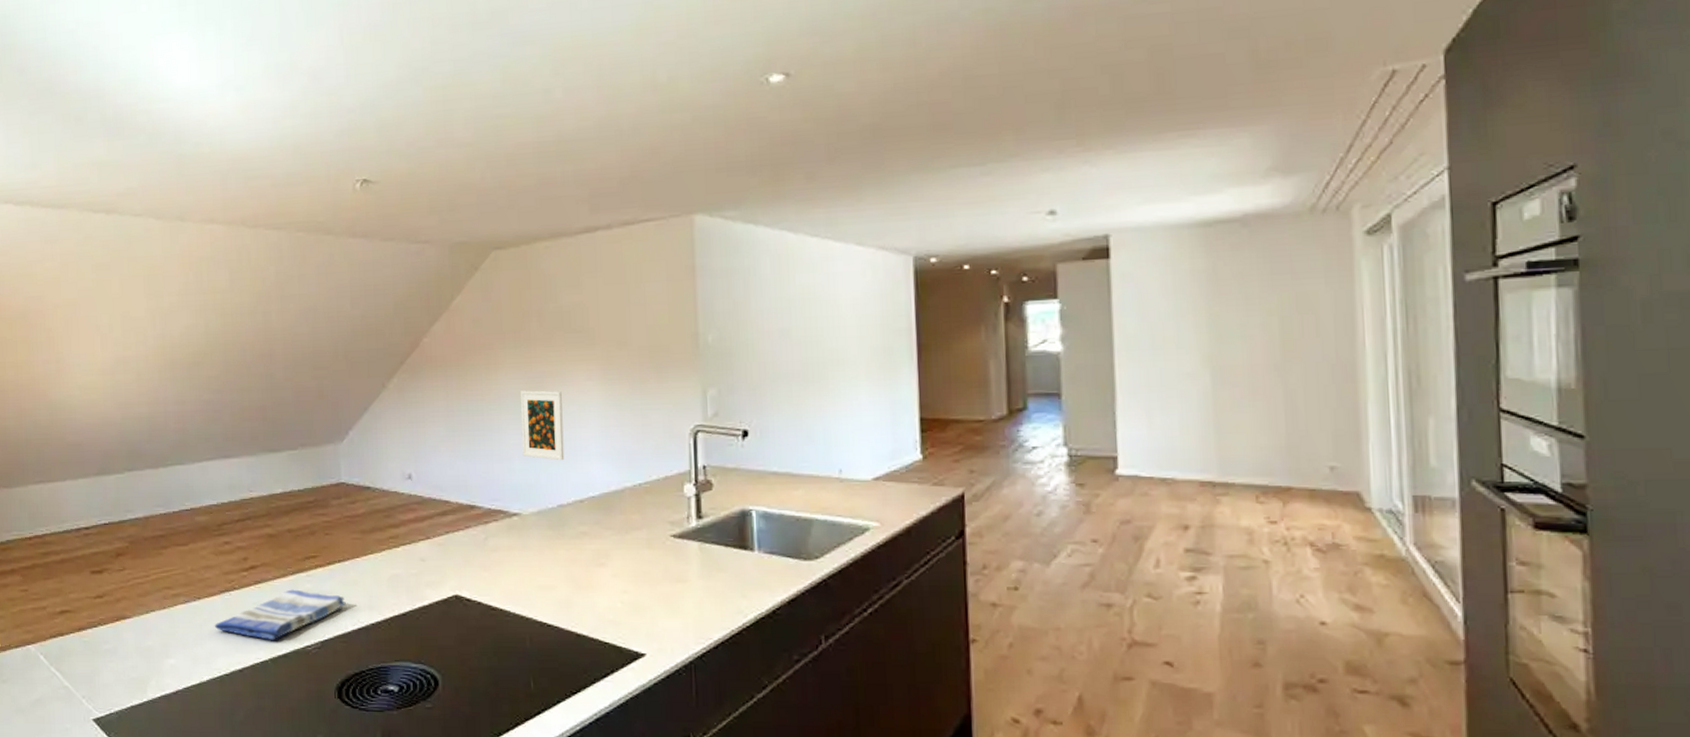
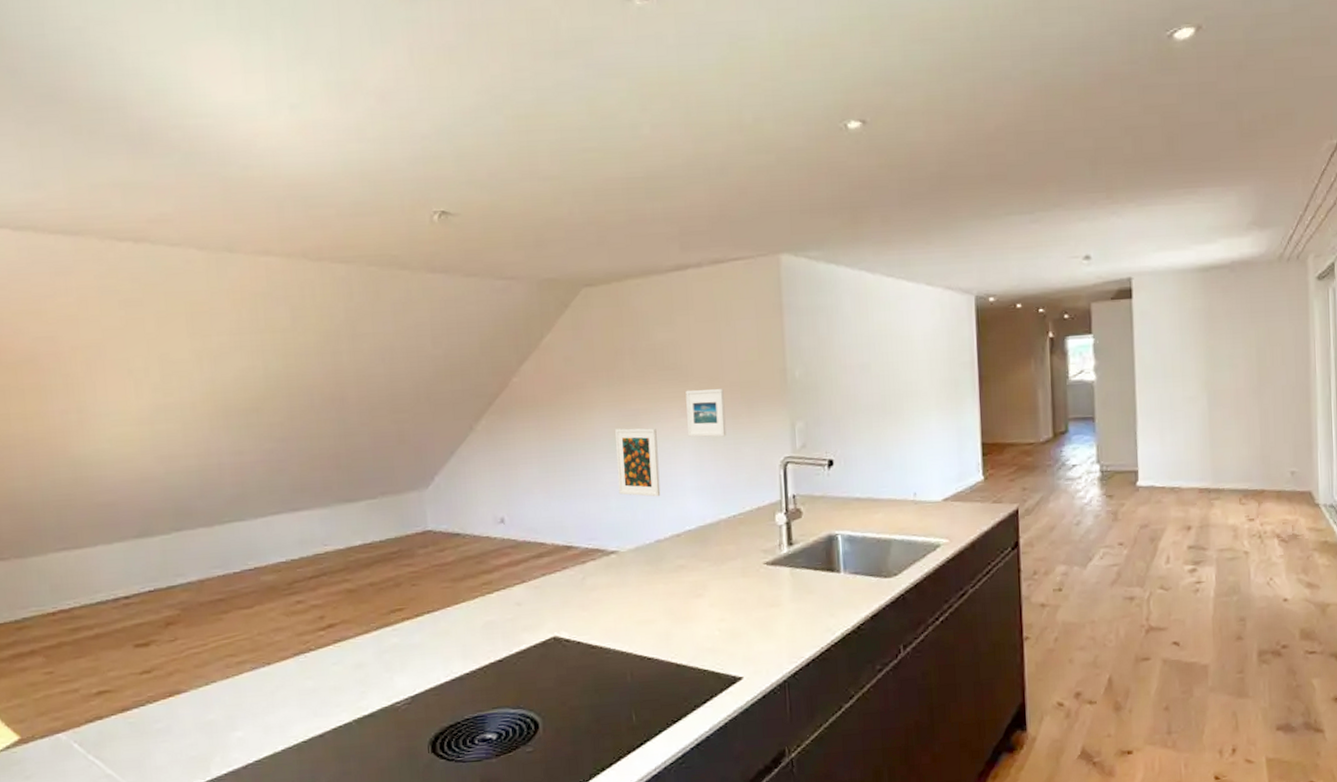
dish towel: present [214,589,346,641] -> none [288,644,437,701]
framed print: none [592,353,634,402] -> present [685,389,727,437]

